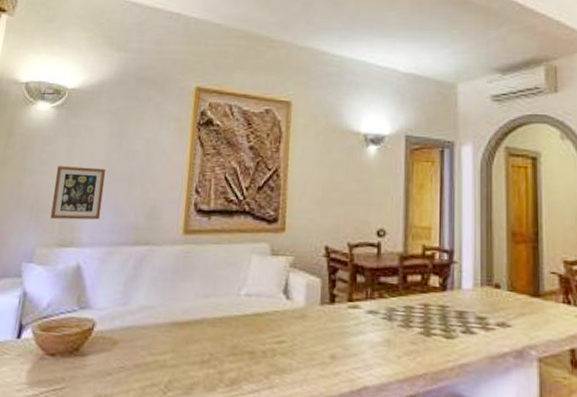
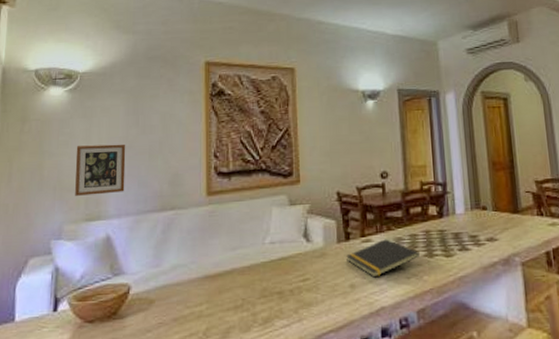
notepad: none [329,307,414,351] -> present [346,239,420,278]

